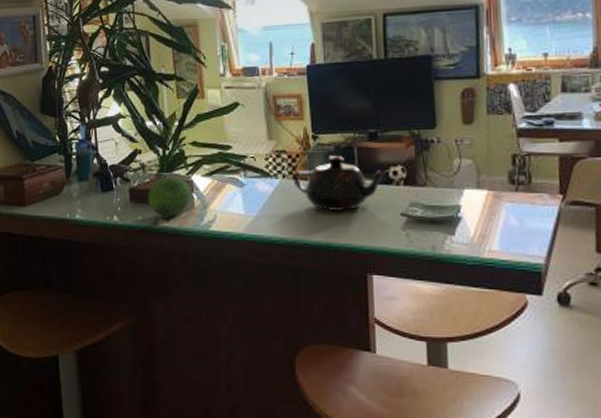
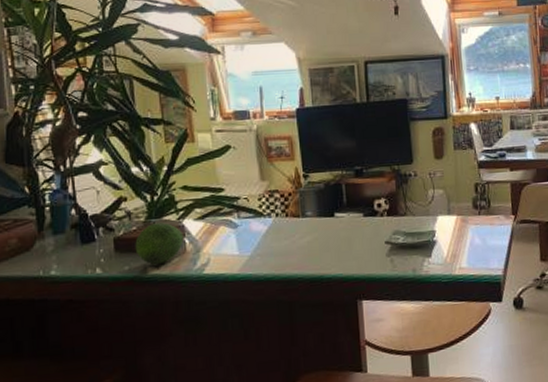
teapot: present [293,156,389,212] -> none [285,192,374,245]

